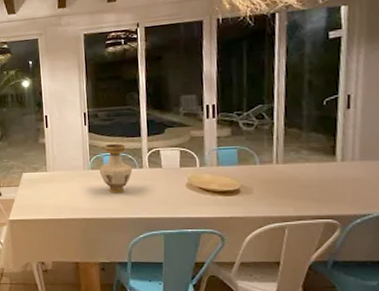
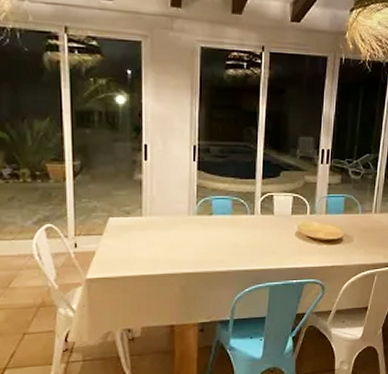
vase: present [99,143,133,193] -> none [206,185,243,243]

